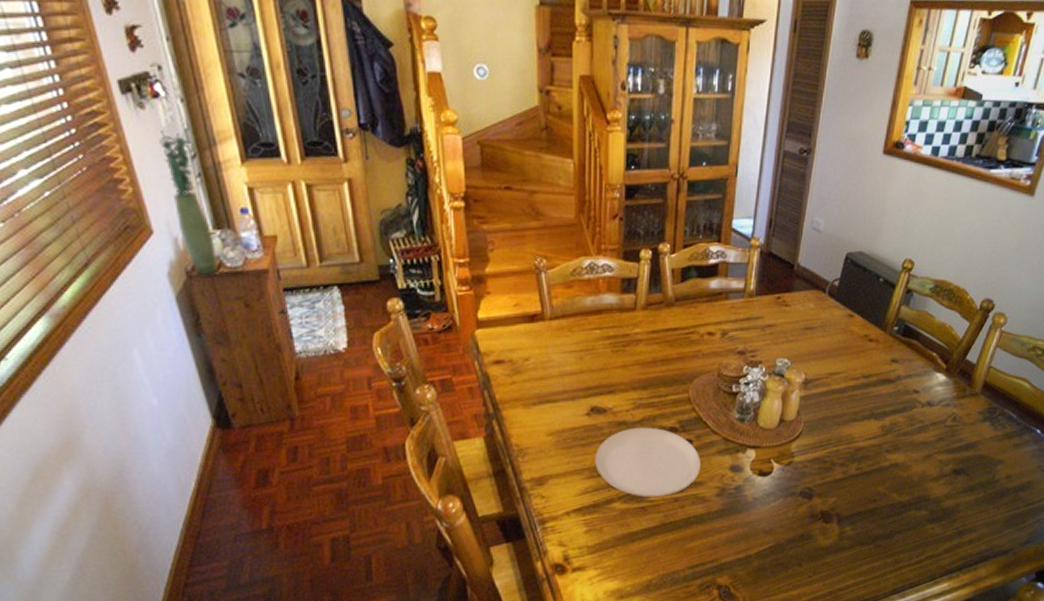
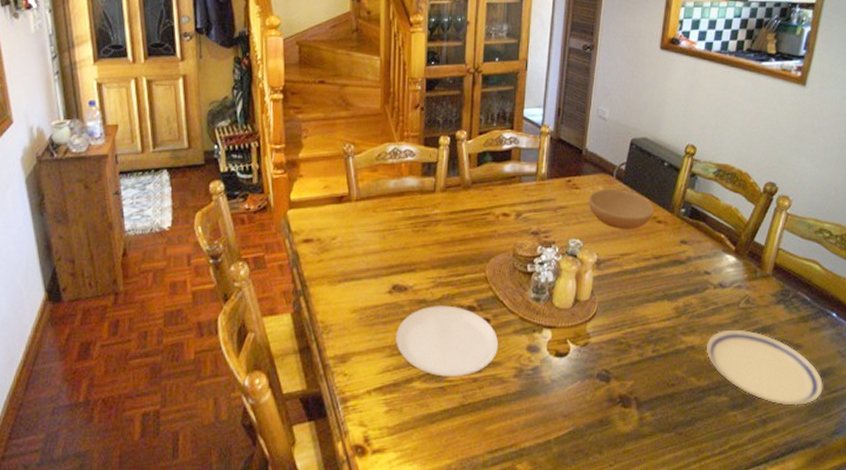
vase: present [159,131,218,277] -> none [27,36,65,161]
bowl: none [798,305,866,348] -> present [588,188,654,229]
plate: none [909,446,1021,518] -> present [706,329,823,406]

